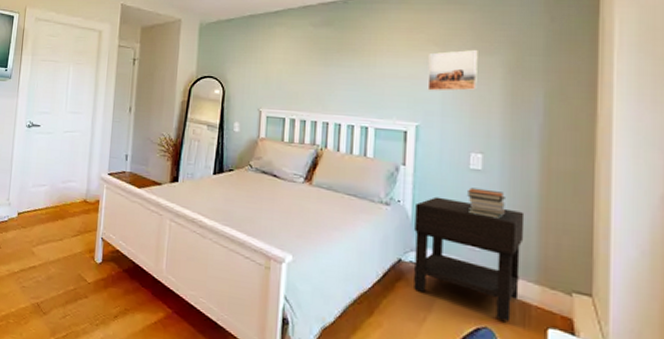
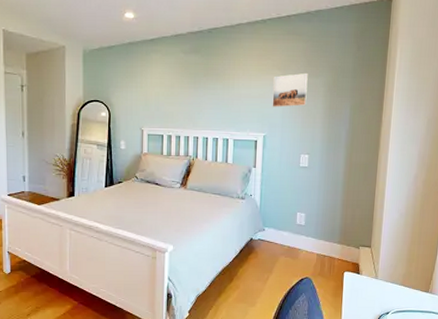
nightstand: present [413,196,525,321] -> none [260,189,334,271]
book stack: present [468,187,505,219] -> none [298,180,322,201]

